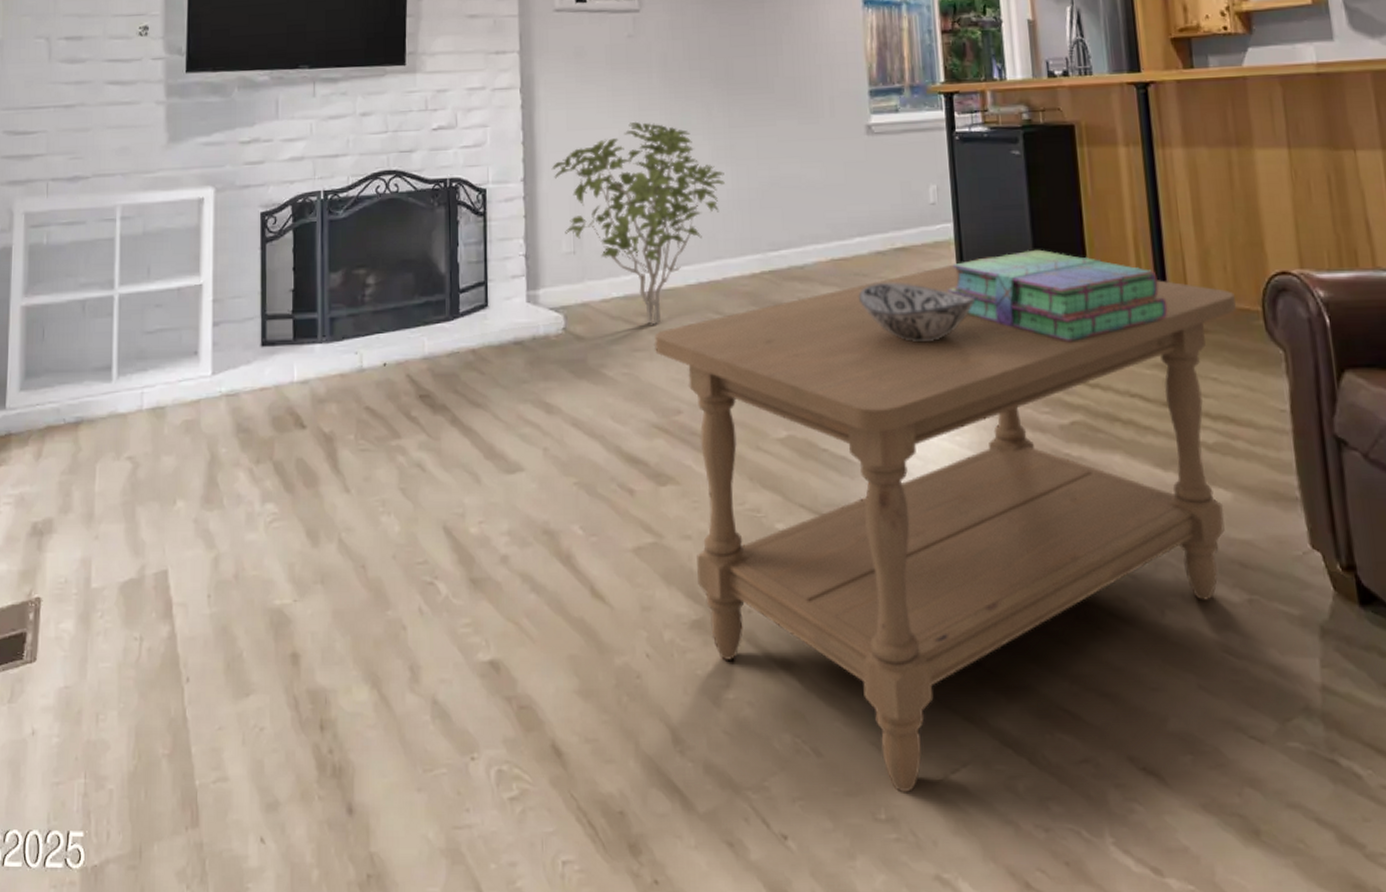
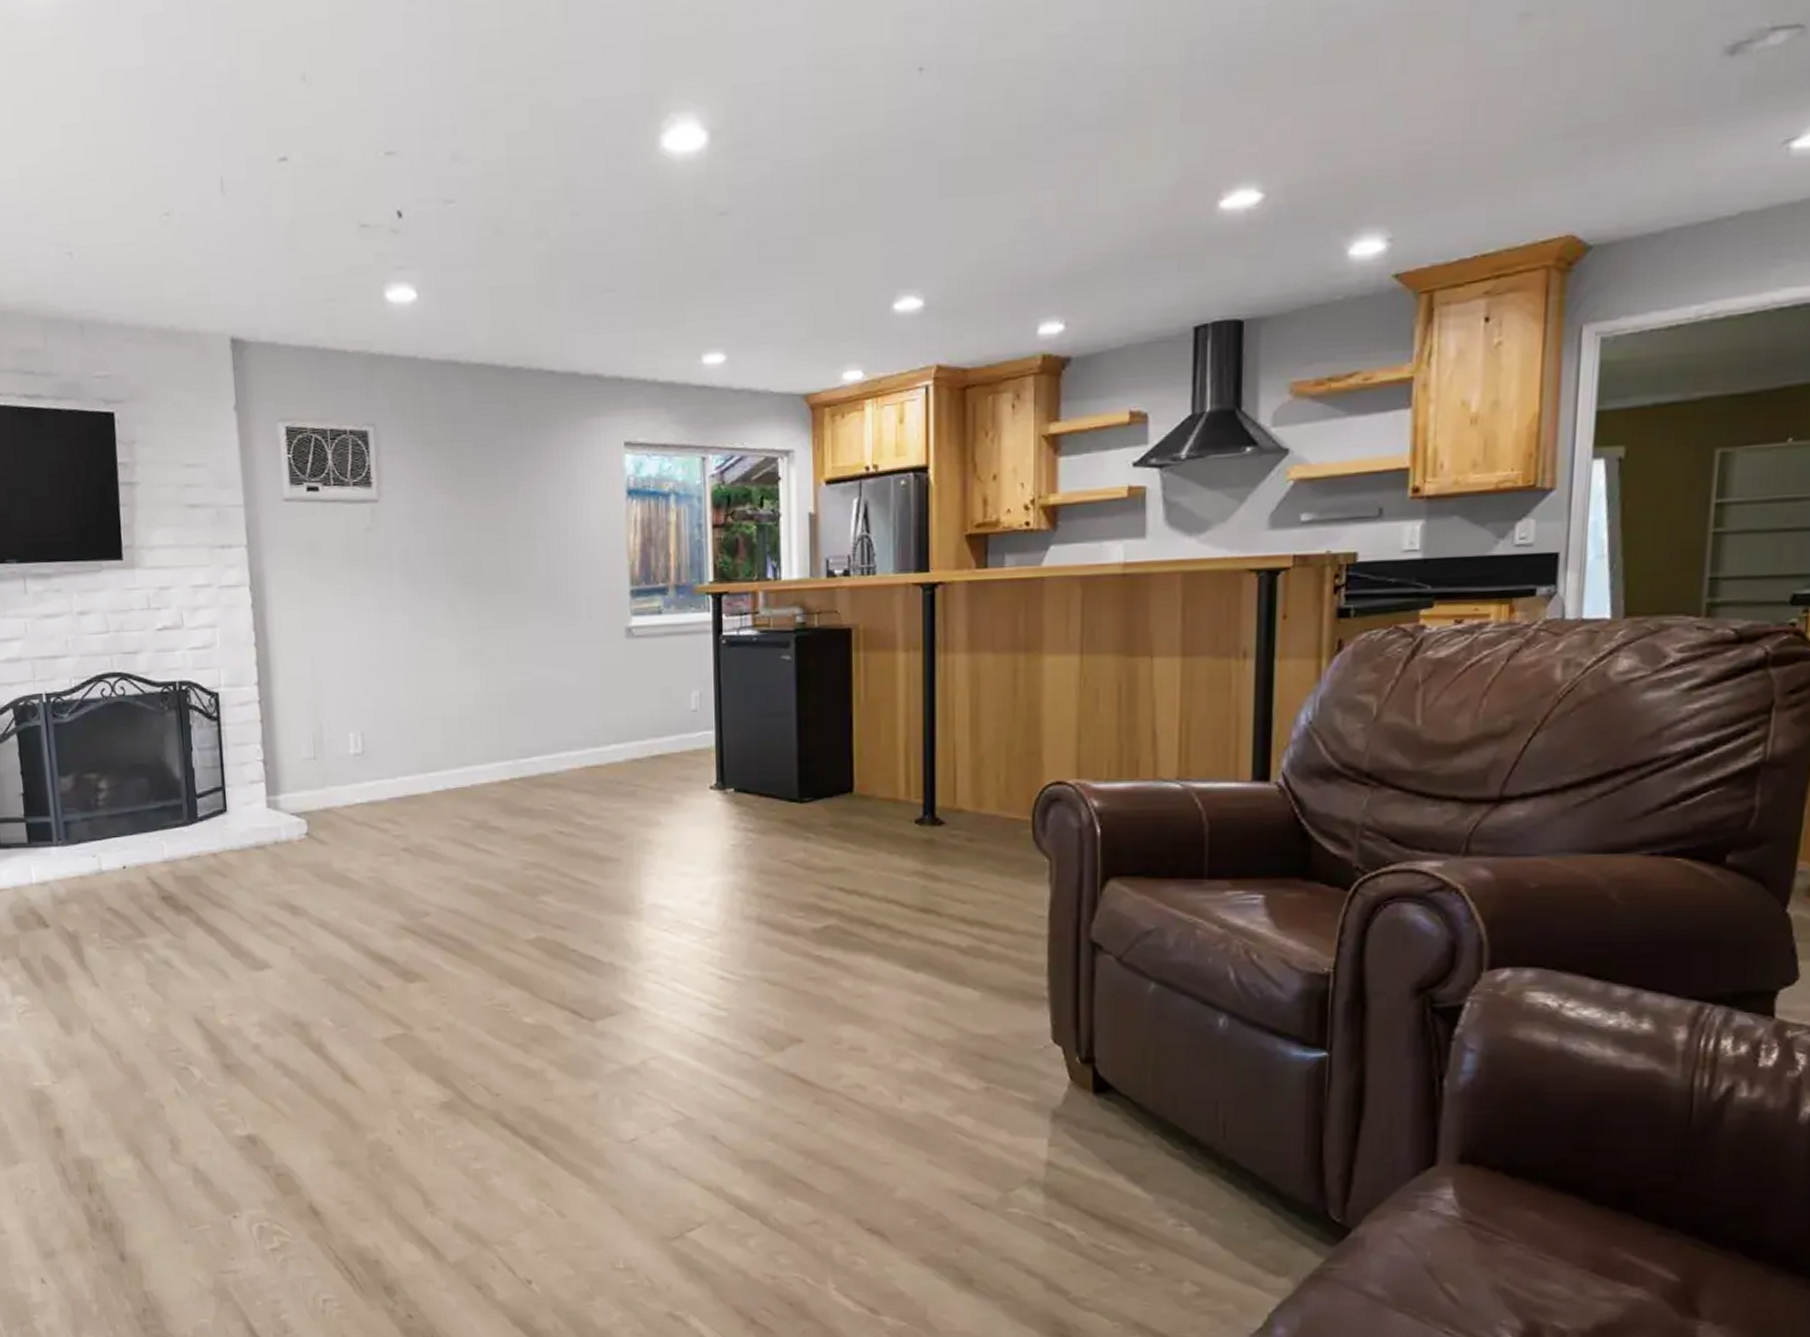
shrub: present [551,121,725,325] -> none [287,622,473,831]
coffee table: present [654,257,1236,792] -> none [400,765,1005,1246]
decorative bowl: present [859,282,976,343] -> none [613,789,735,849]
stack of books: present [947,249,1168,343] -> none [705,757,934,850]

